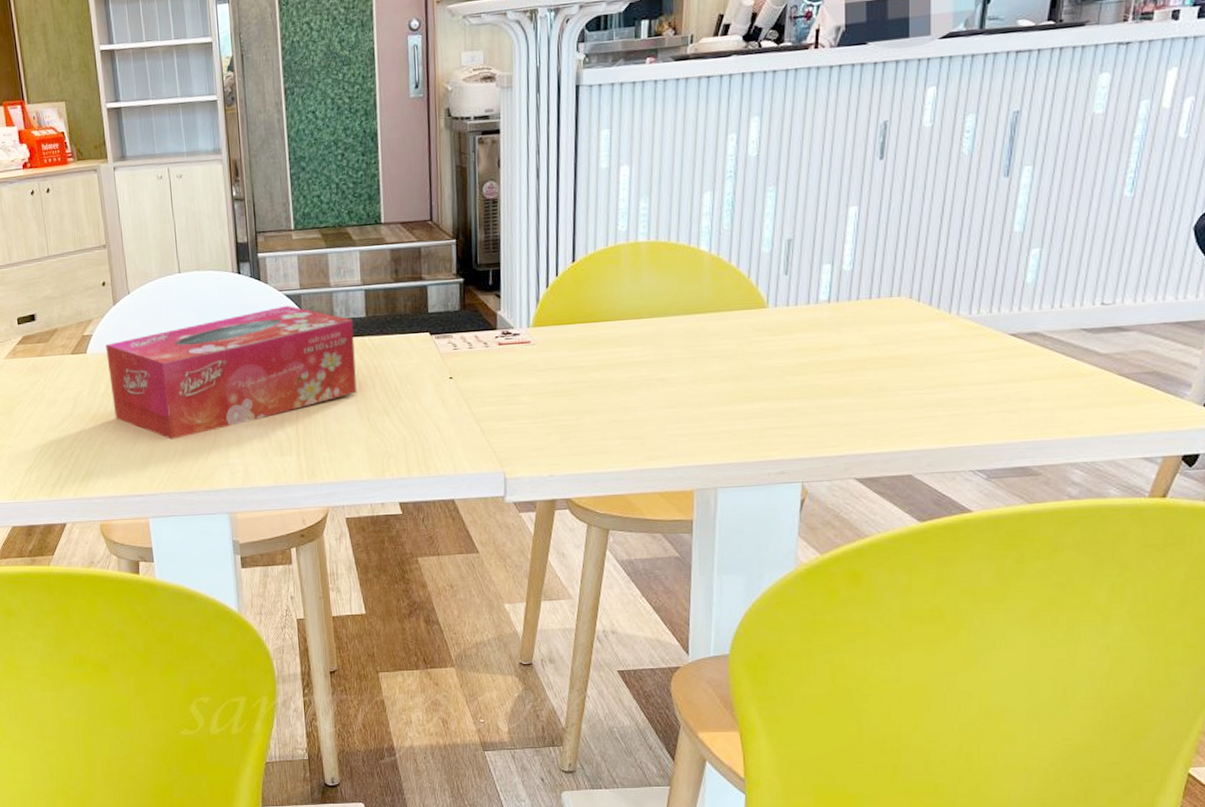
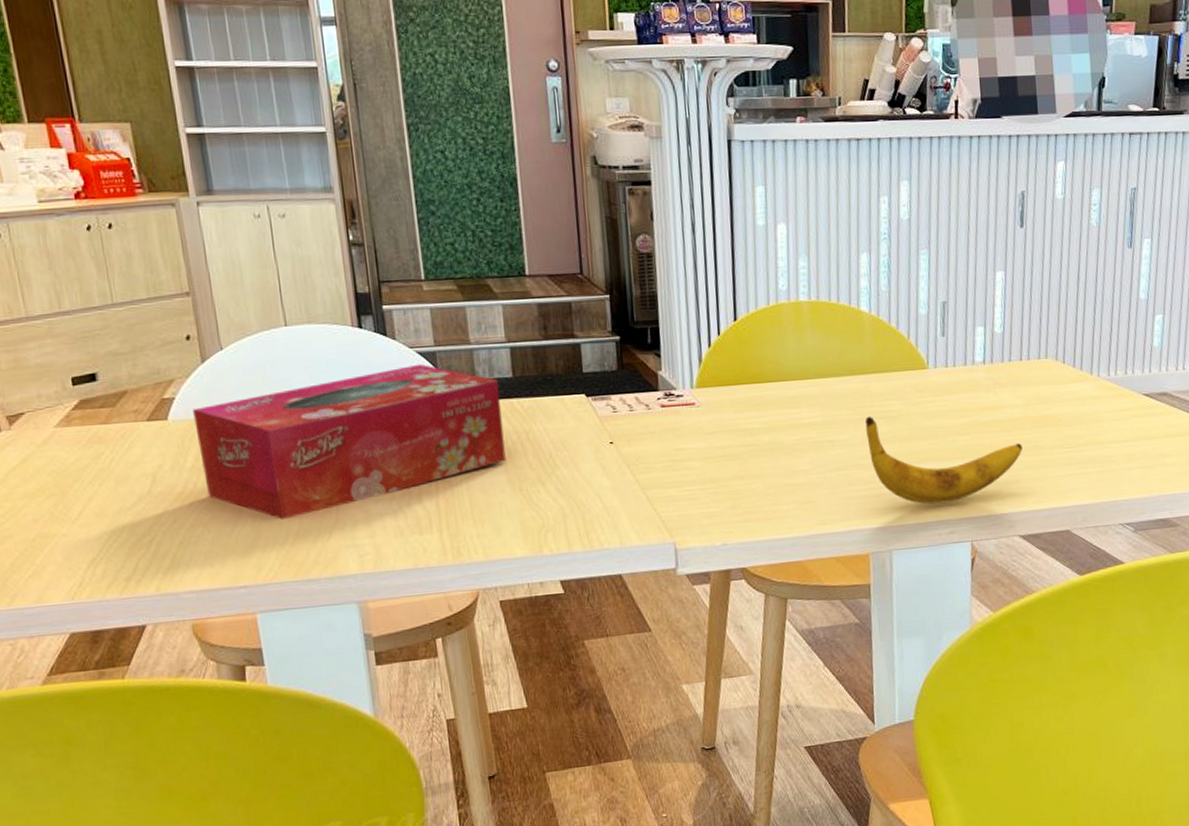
banana: none [698,355,865,444] -> present [865,416,1022,505]

